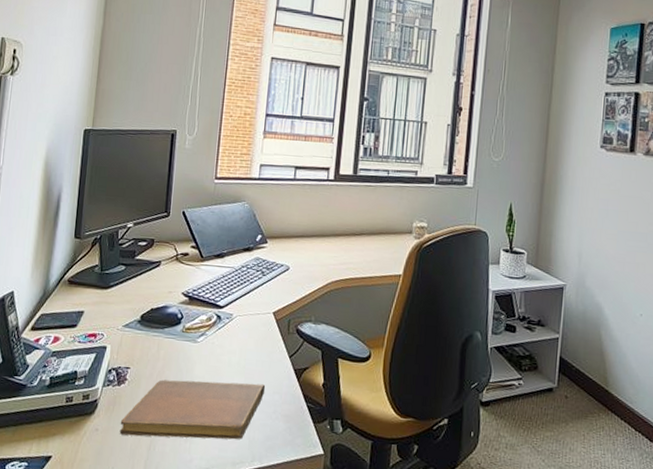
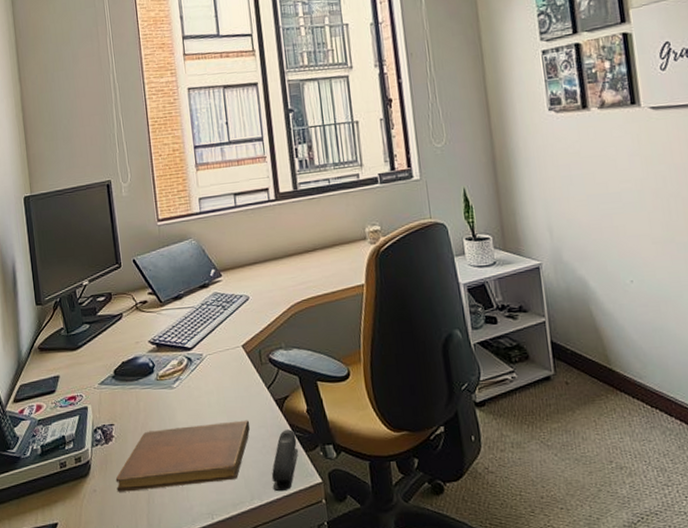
stapler: none [275,399,308,458] -> present [272,429,299,492]

